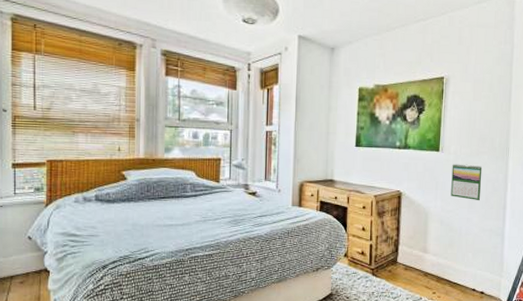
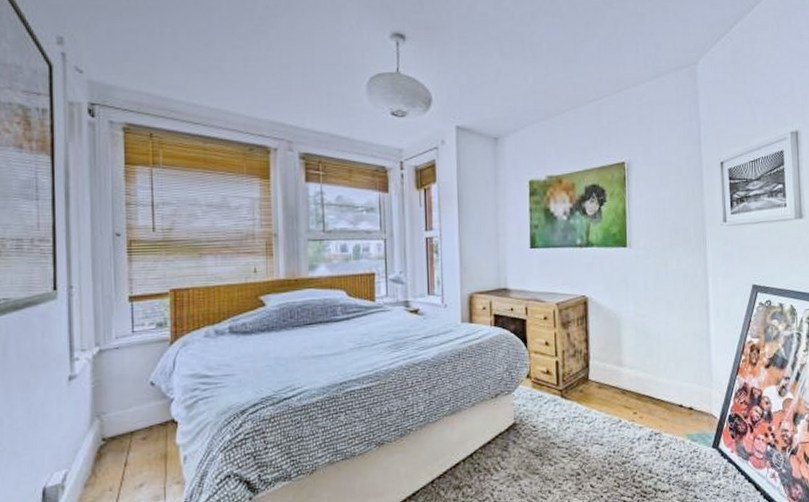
calendar: present [451,164,482,201] -> none [643,259,679,301]

